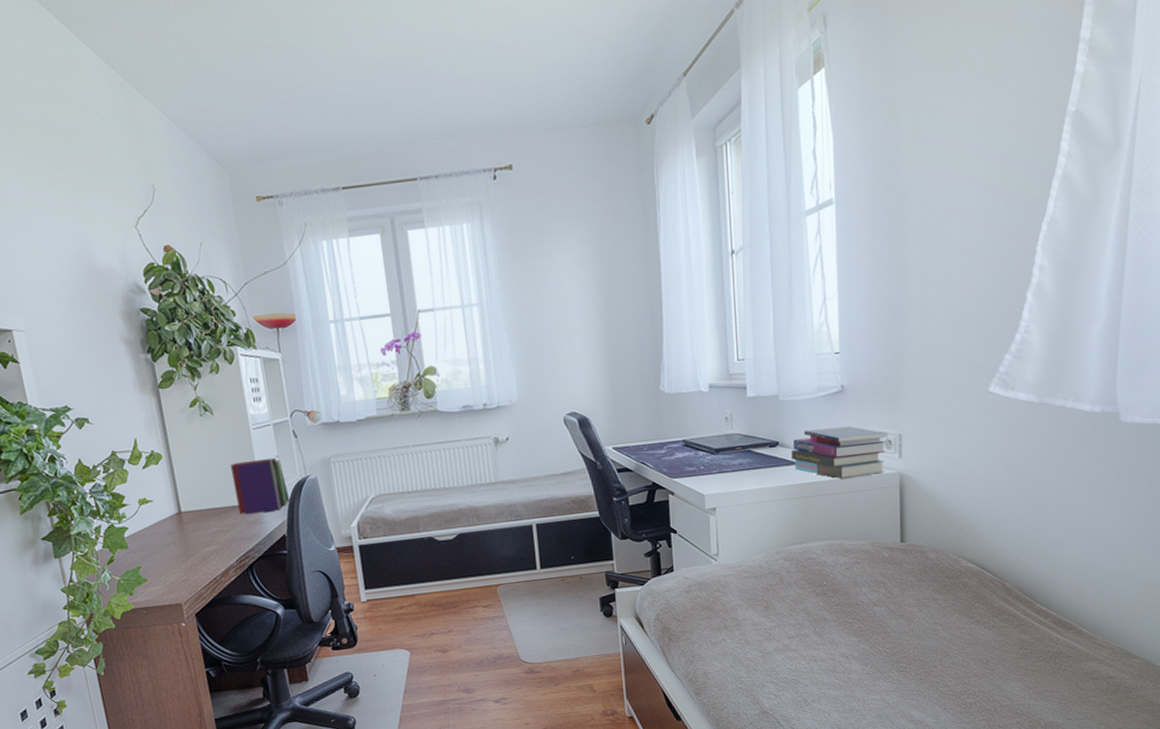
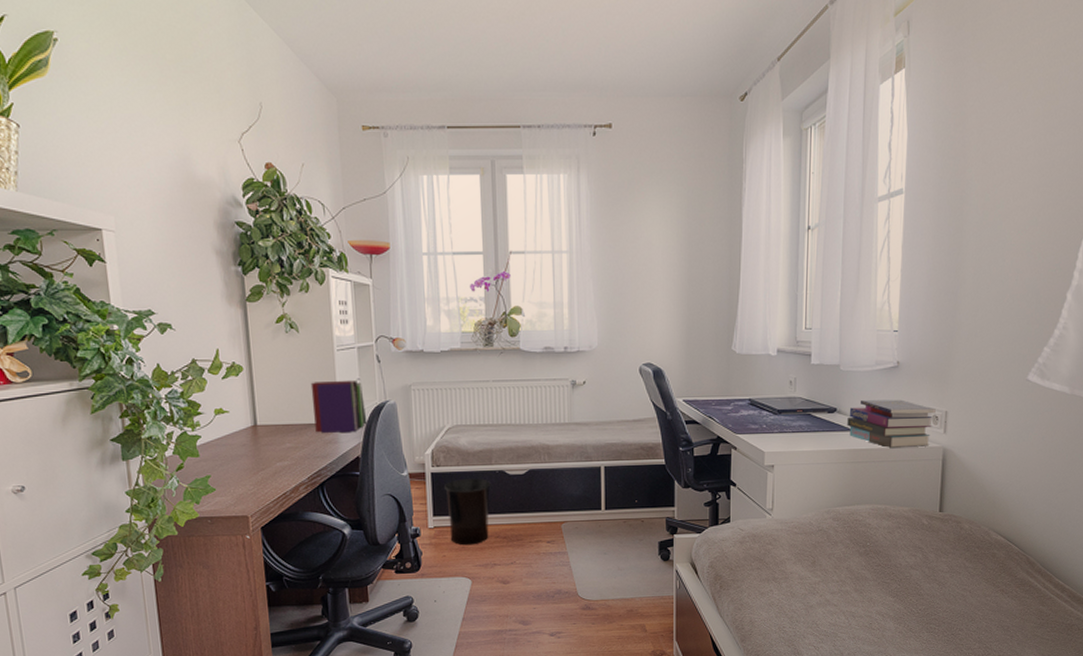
waste bin: none [373,547,424,617] -> present [445,479,491,546]

